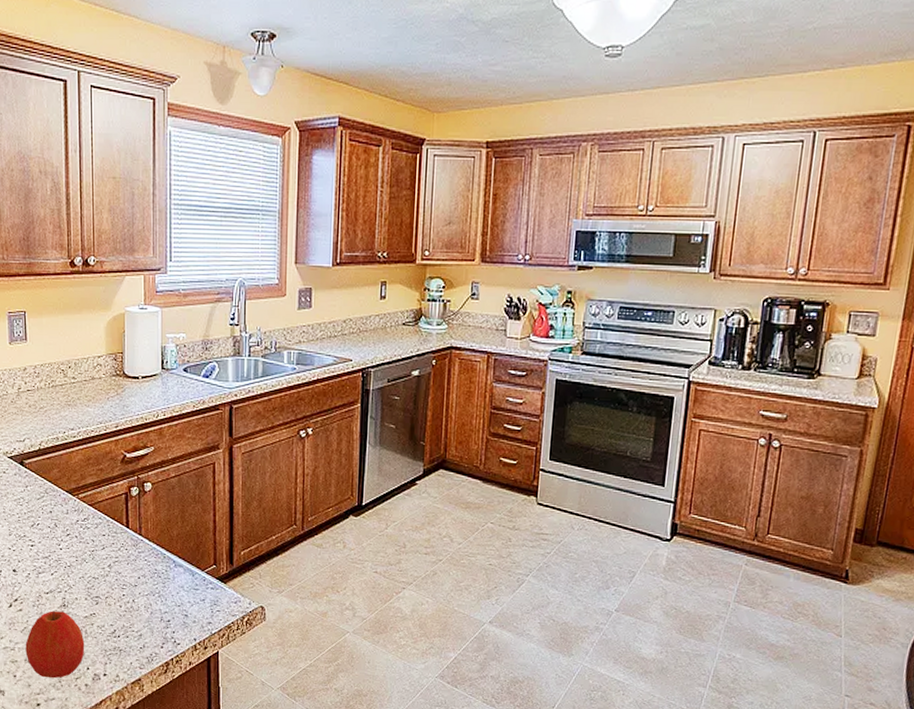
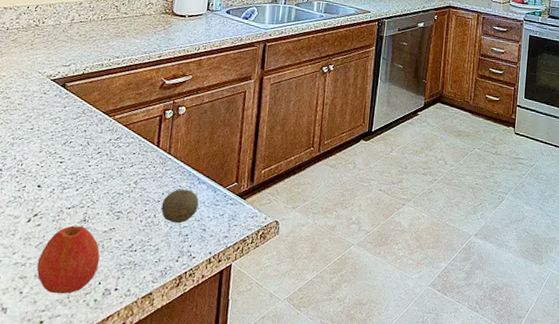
fruit: none [139,572,177,609] -> present [161,189,199,224]

